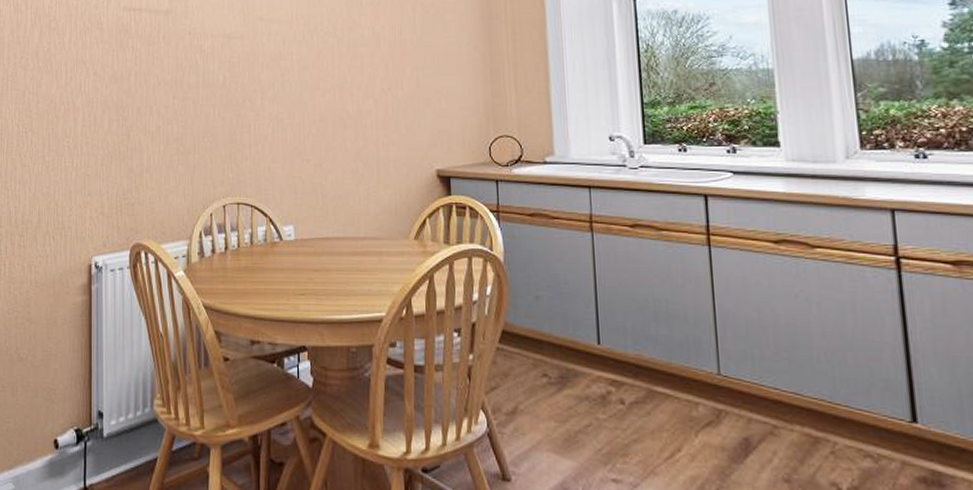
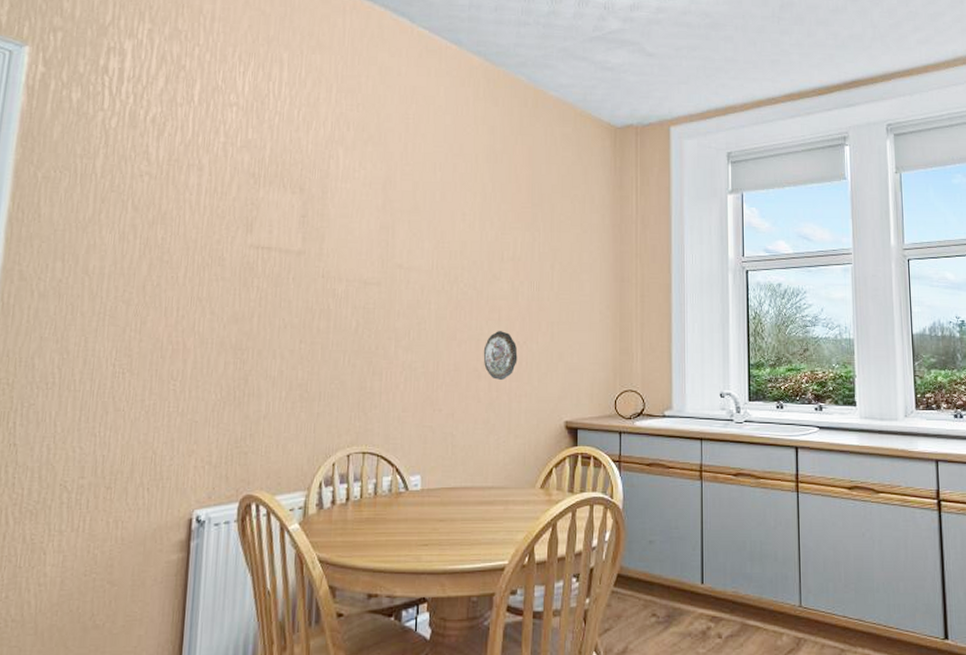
decorative plate: none [347,78,383,130] -> present [483,331,518,381]

